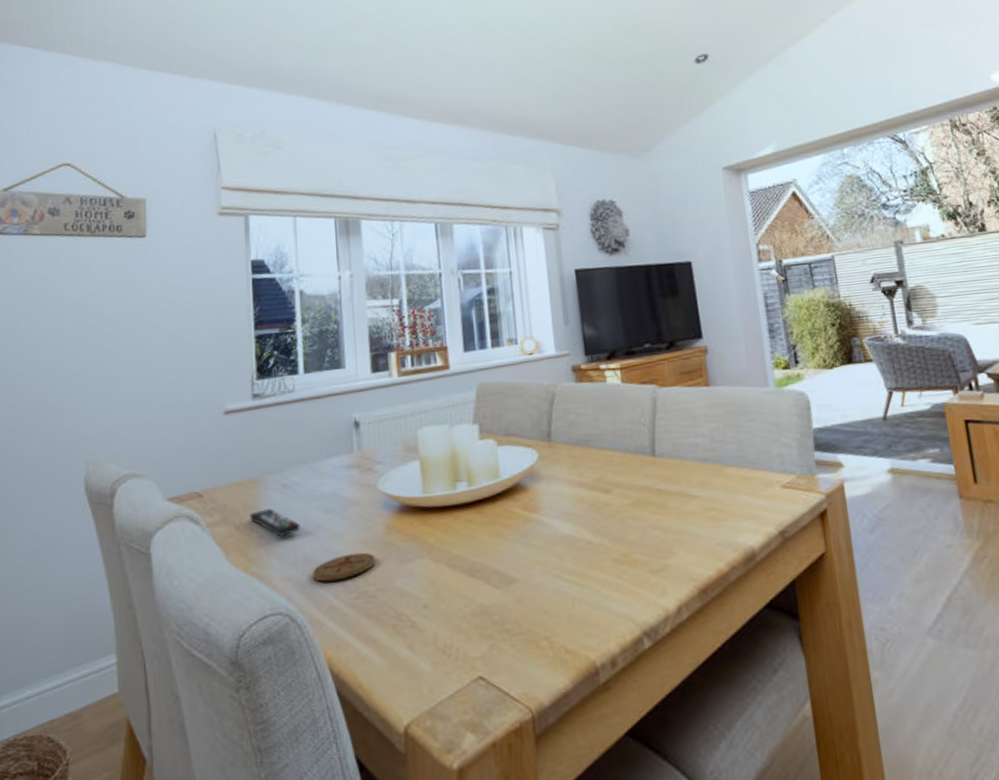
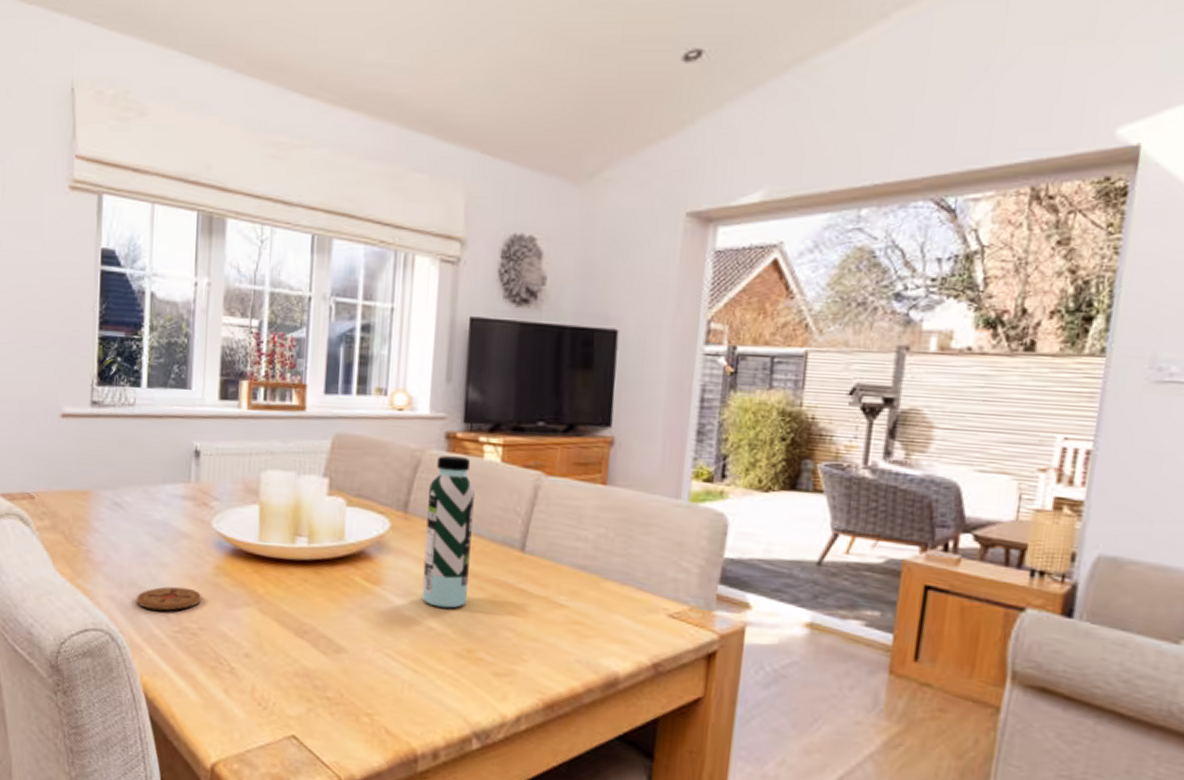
remote control: present [250,507,301,537] -> none [79,523,129,556]
water bottle: none [566,384,615,521] -> present [421,456,475,609]

